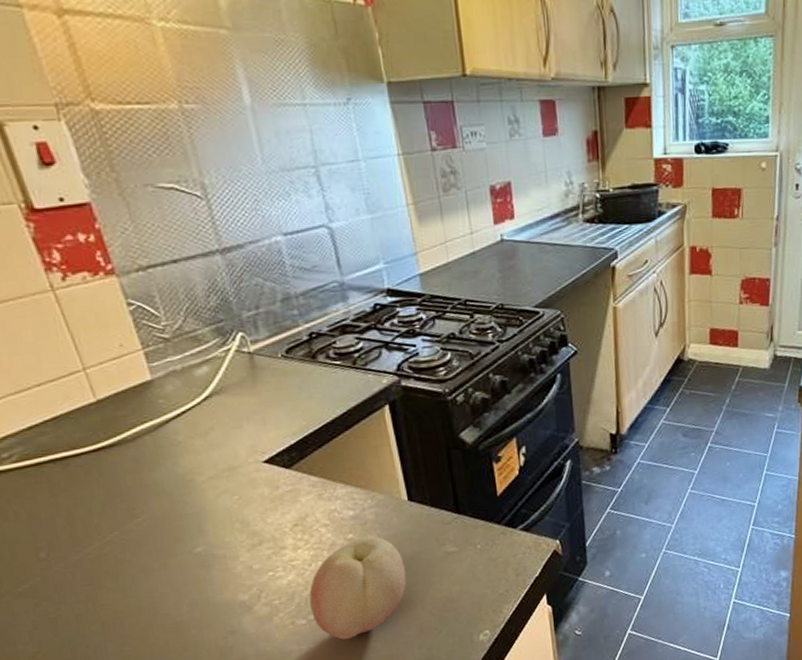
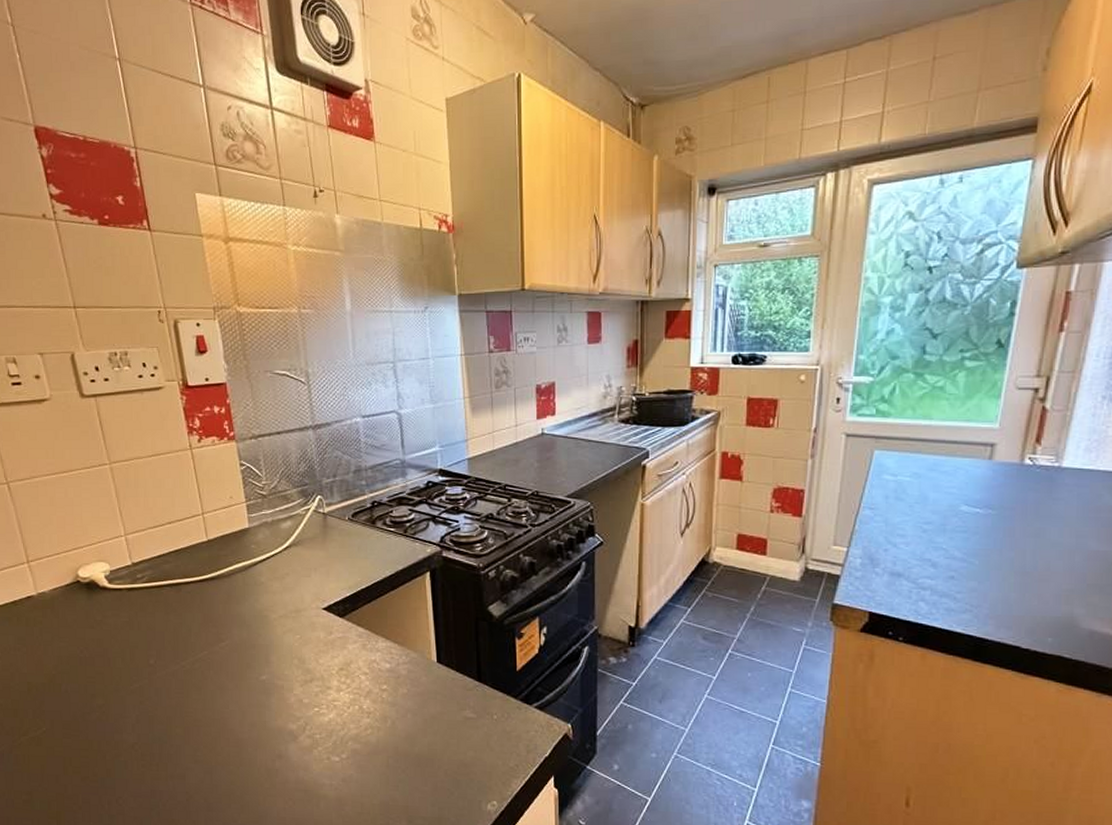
fruit: present [309,536,406,640] -> none [344,689,427,783]

